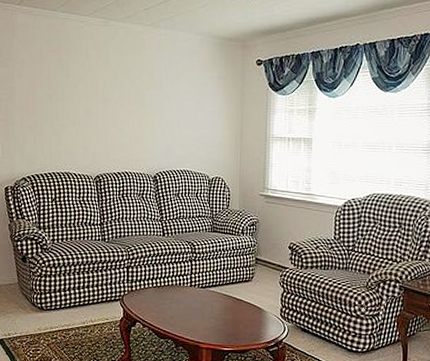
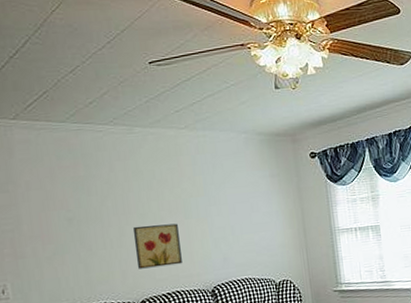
wall art: none [97,109,134,149] -> present [132,223,182,269]

